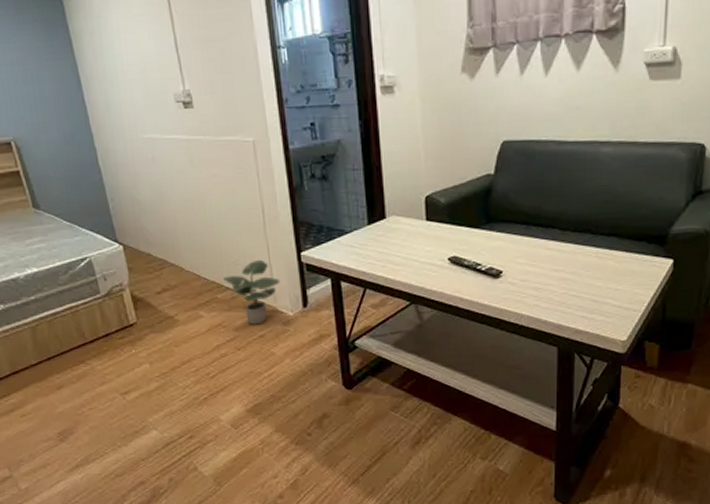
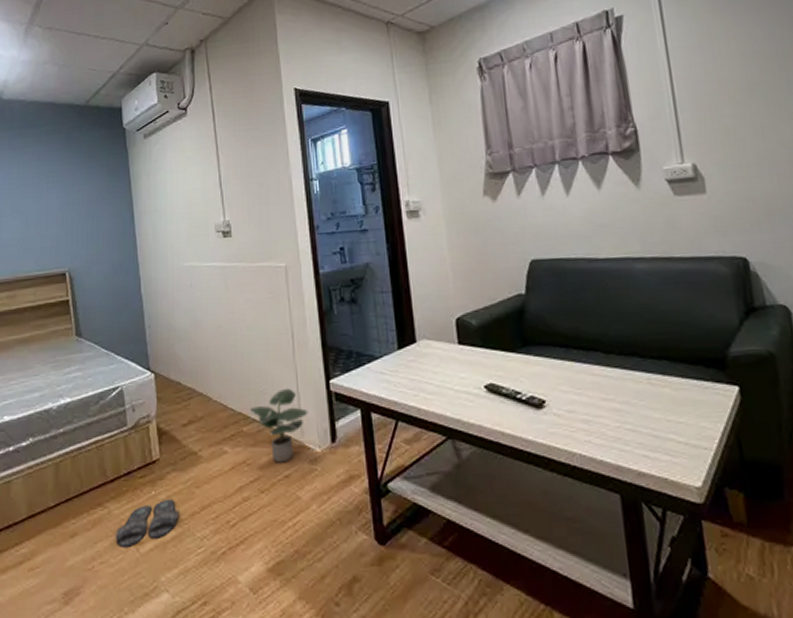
slippers: none [101,356,161,397] -> present [116,498,179,549]

